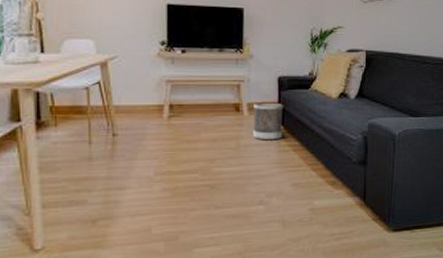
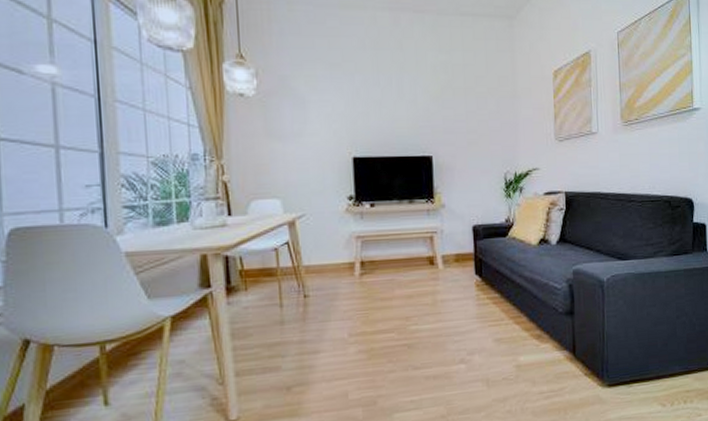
wastebasket: present [253,102,283,141] -> none [448,253,480,294]

